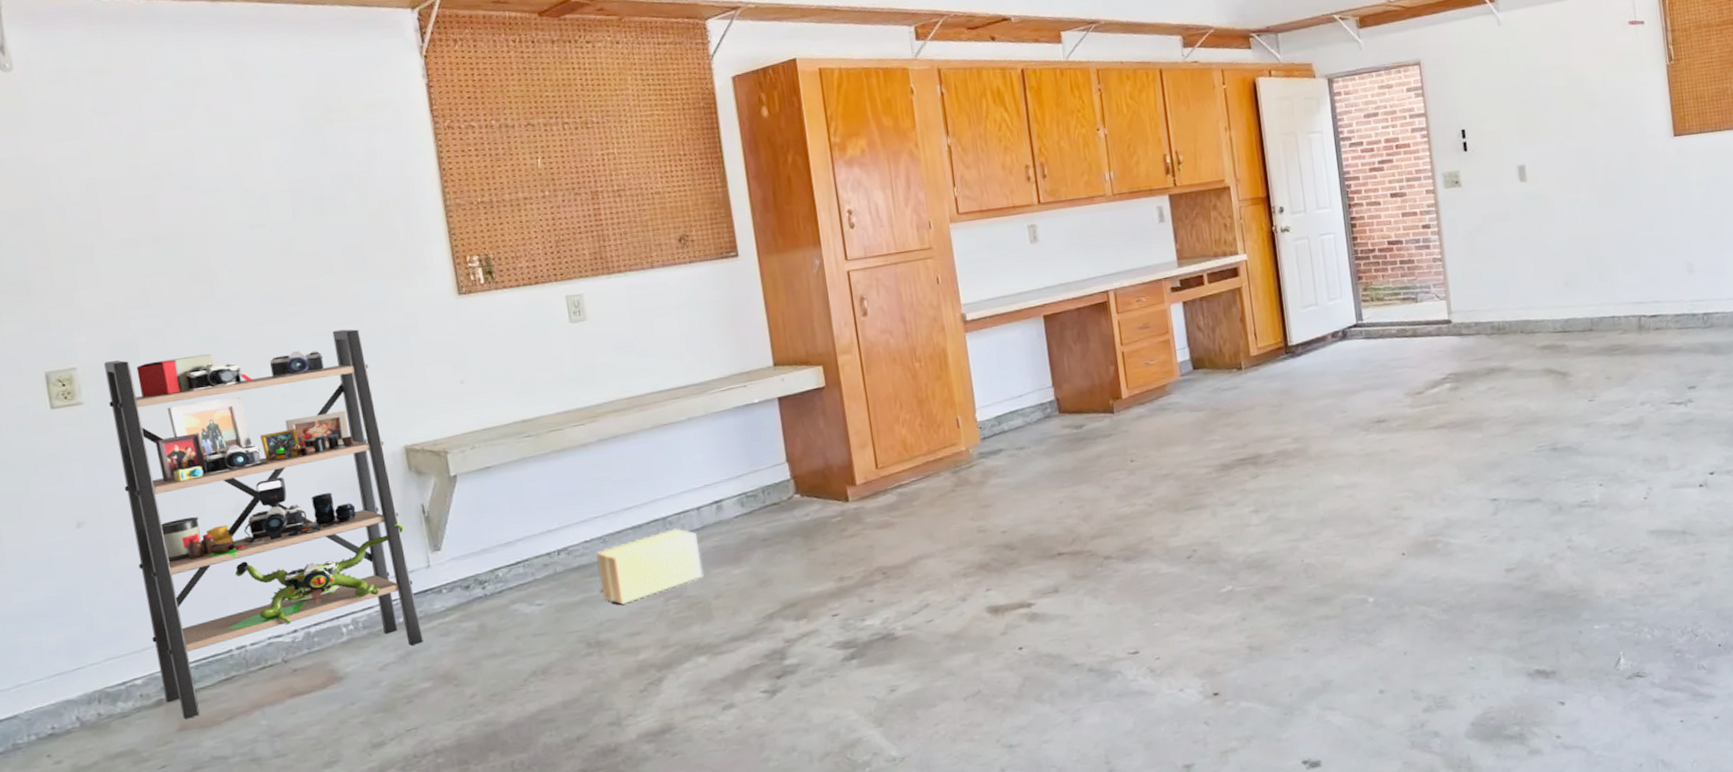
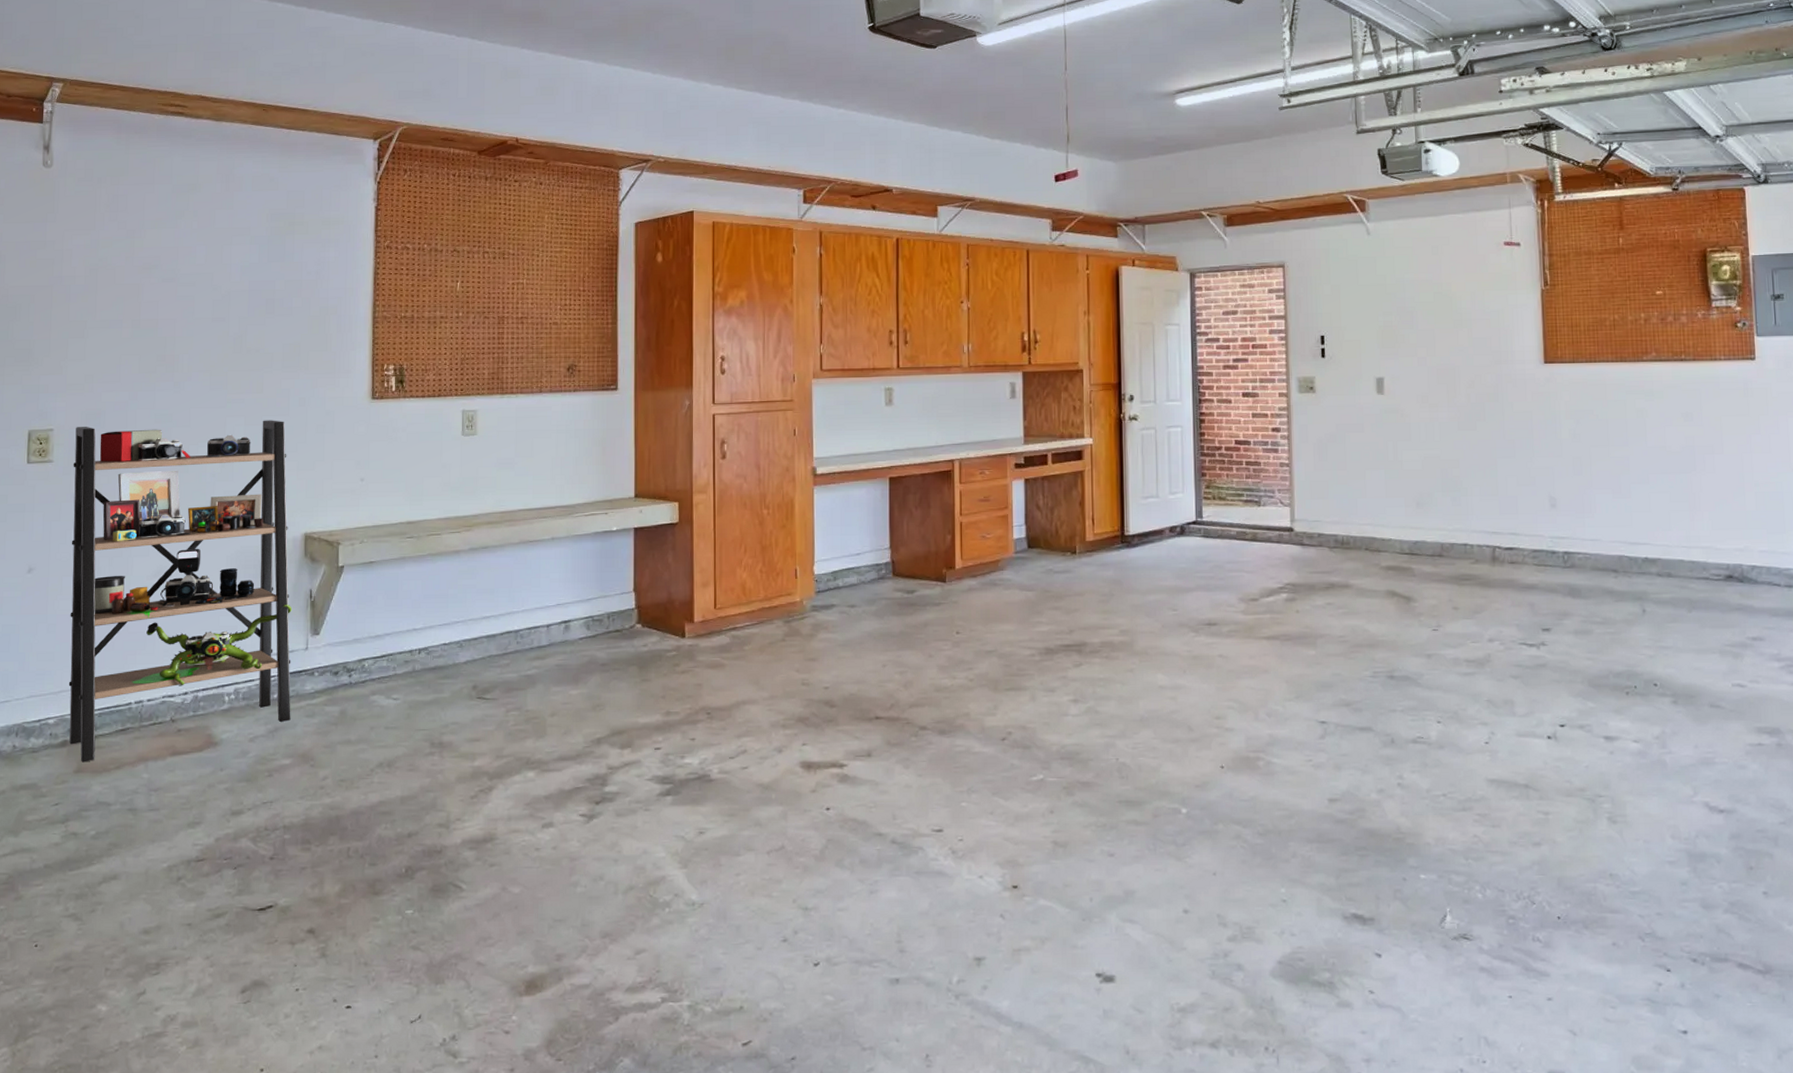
cardboard box: present [595,528,704,605] -> none [451,642,544,710]

